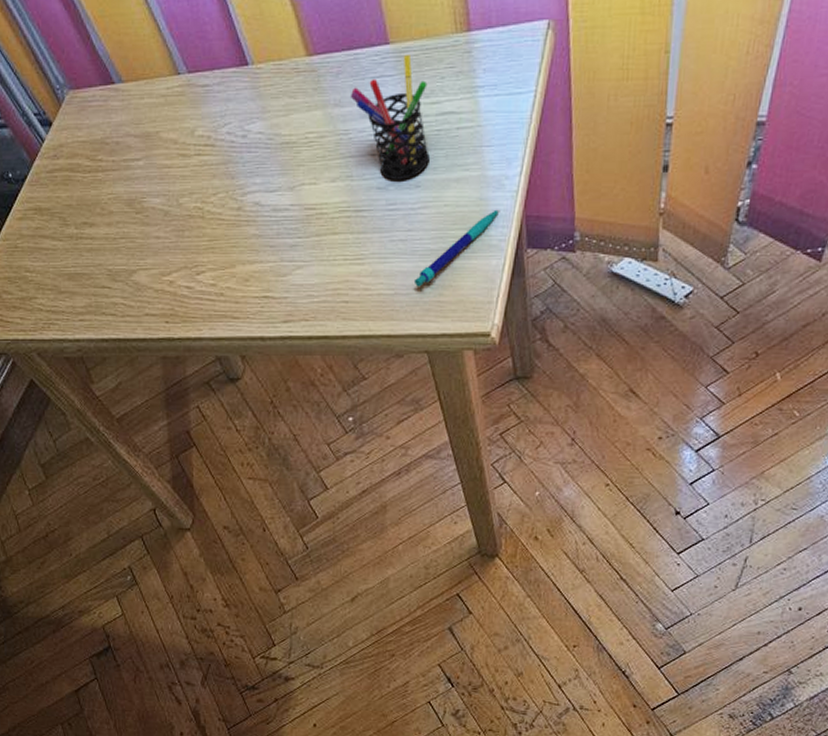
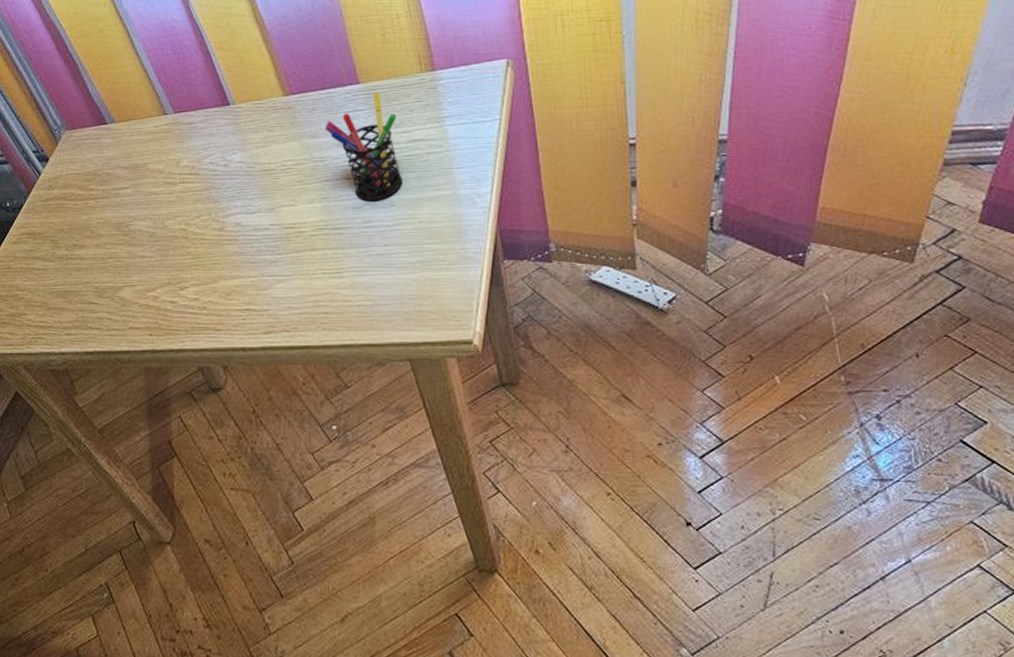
pen: present [413,209,500,287] -> none [392,224,474,298]

